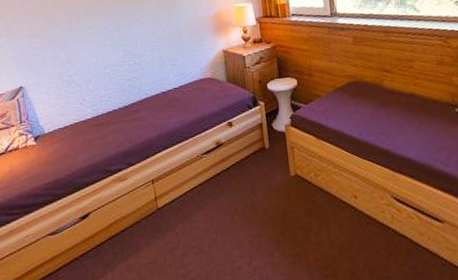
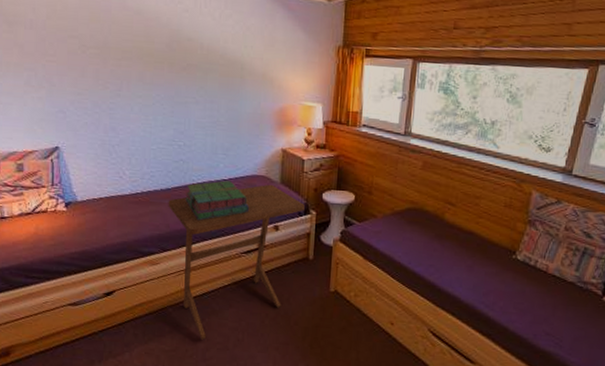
side table: none [127,84,253,247] -> present [168,184,305,340]
stack of books: none [142,88,203,131] -> present [185,180,250,221]

